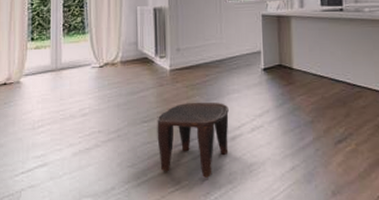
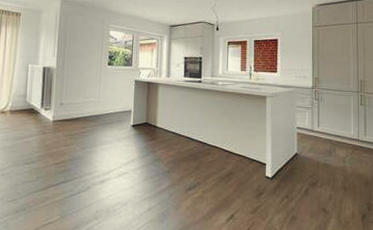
stool: present [157,102,229,178] -> none [36,149,100,214]

